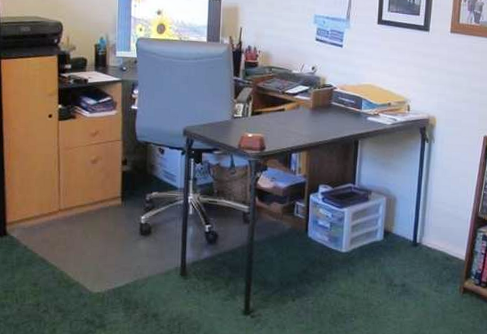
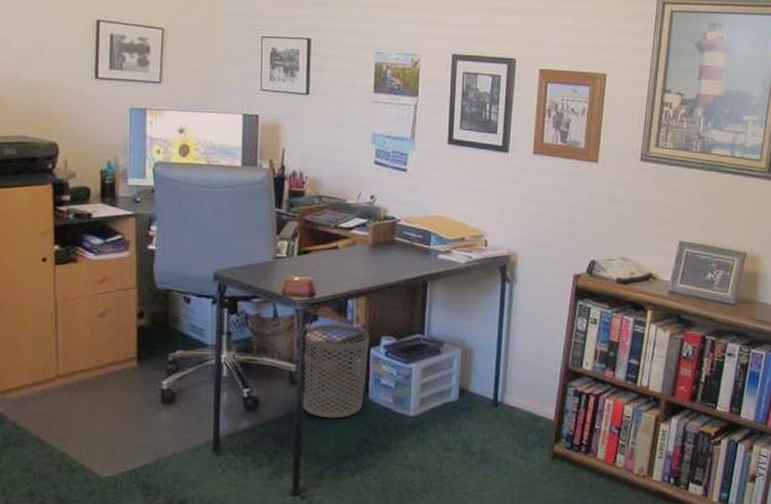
waste bin: none [252,174,309,252] -> present [301,324,369,418]

